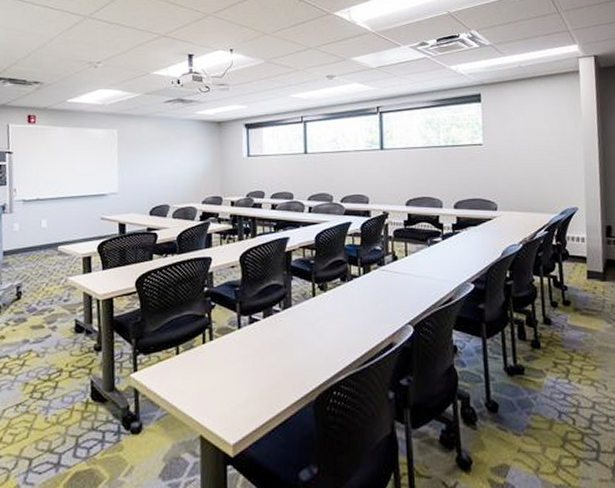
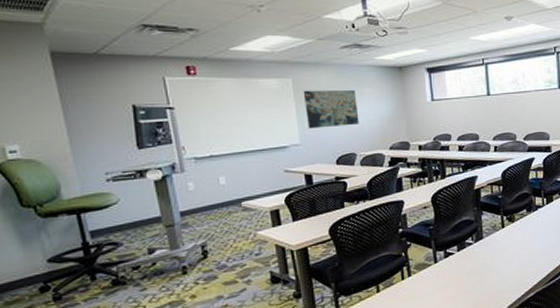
wall art: none [126,141,176,178] -> present [303,89,359,129]

